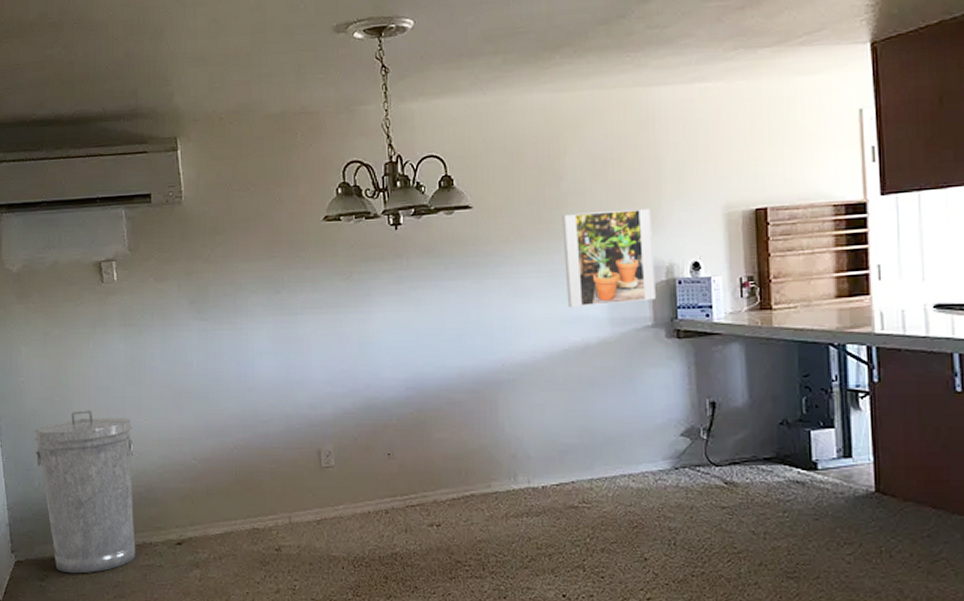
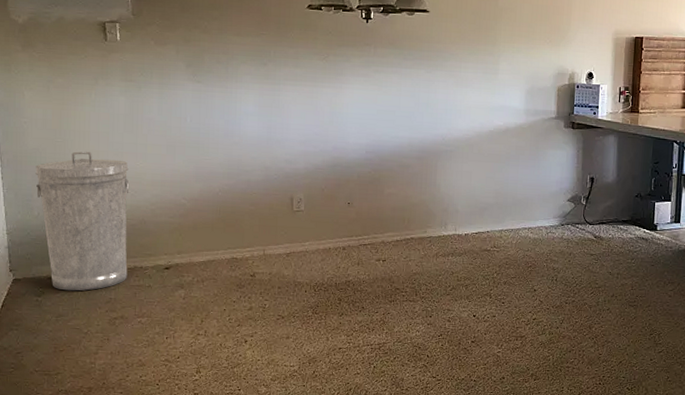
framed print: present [562,208,656,308] -> none [495,25,563,99]

